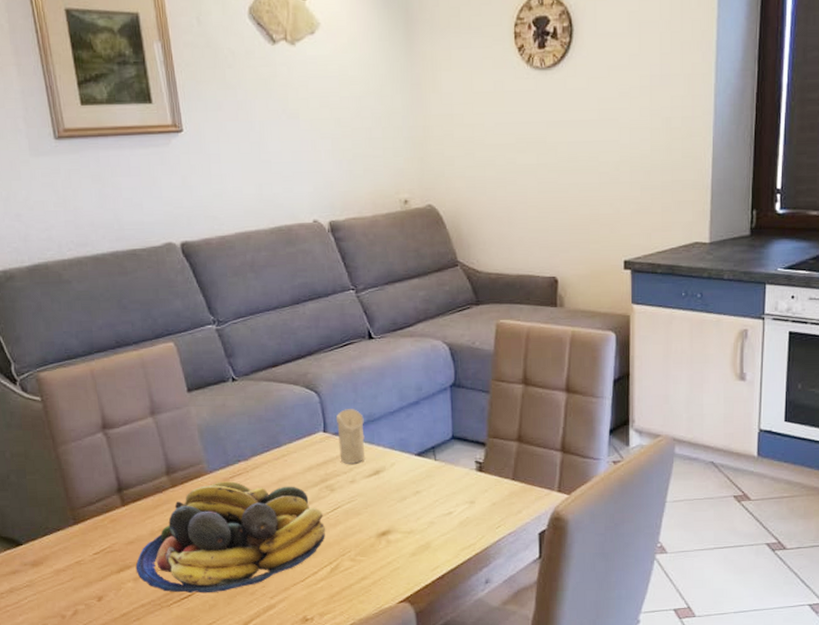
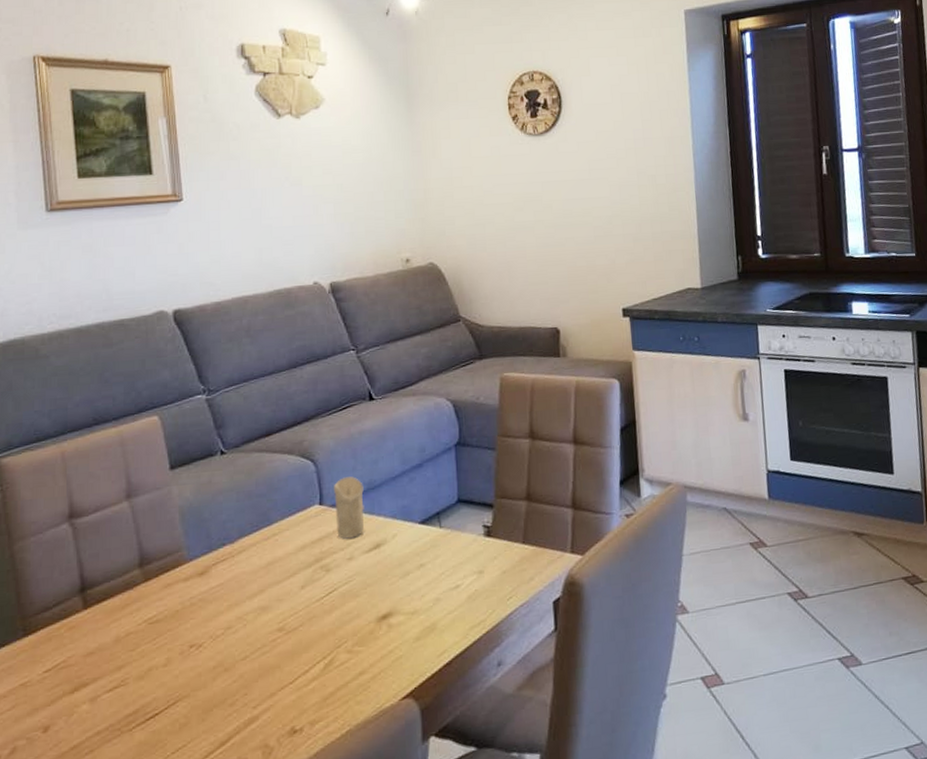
fruit bowl: present [135,481,326,594] -> none [93,569,320,713]

